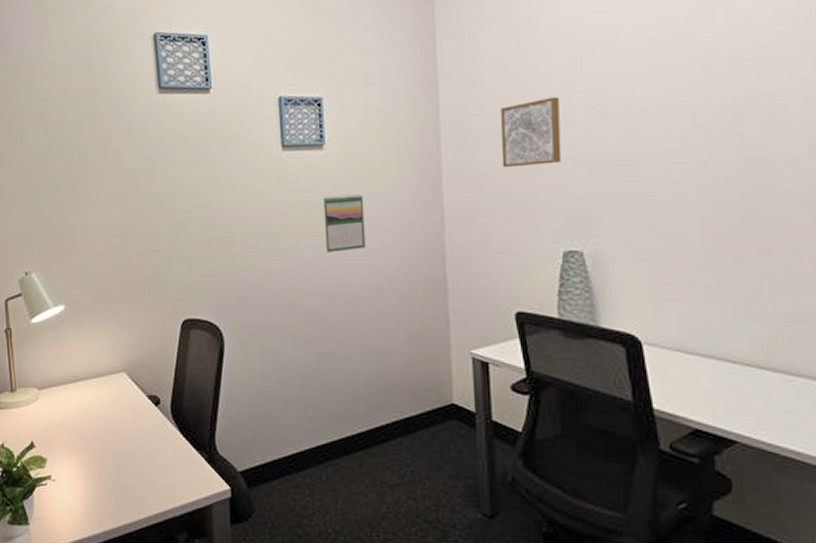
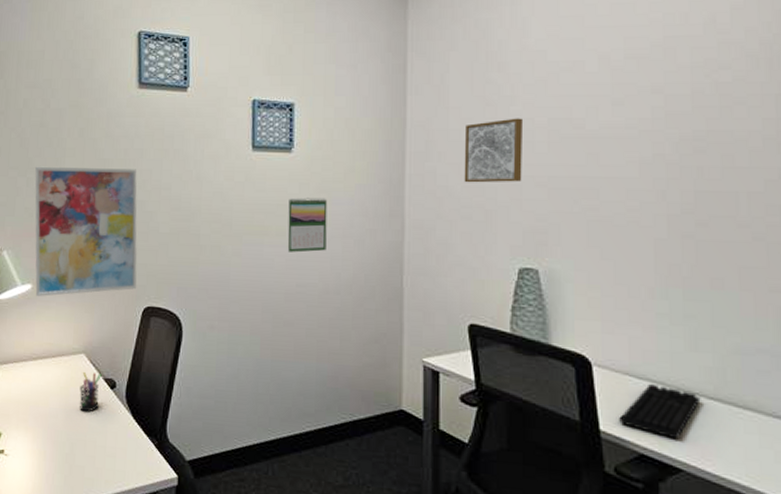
wall art: none [58,178,173,317] -> present [35,166,137,296]
pen holder: none [123,390,145,431] -> present [79,372,102,412]
keyboard: none [672,359,753,412] -> present [619,384,701,440]

